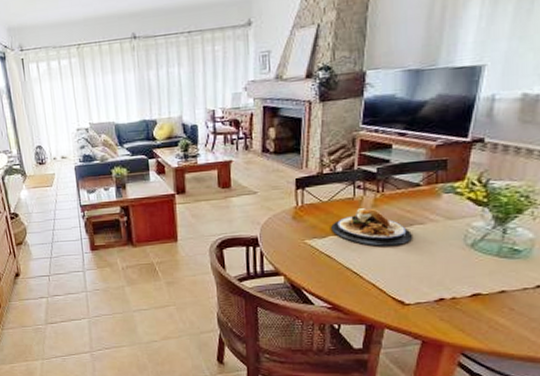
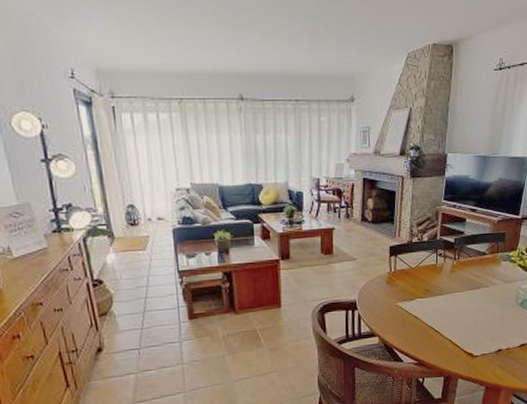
plate: present [331,208,412,246] -> none [418,273,479,307]

